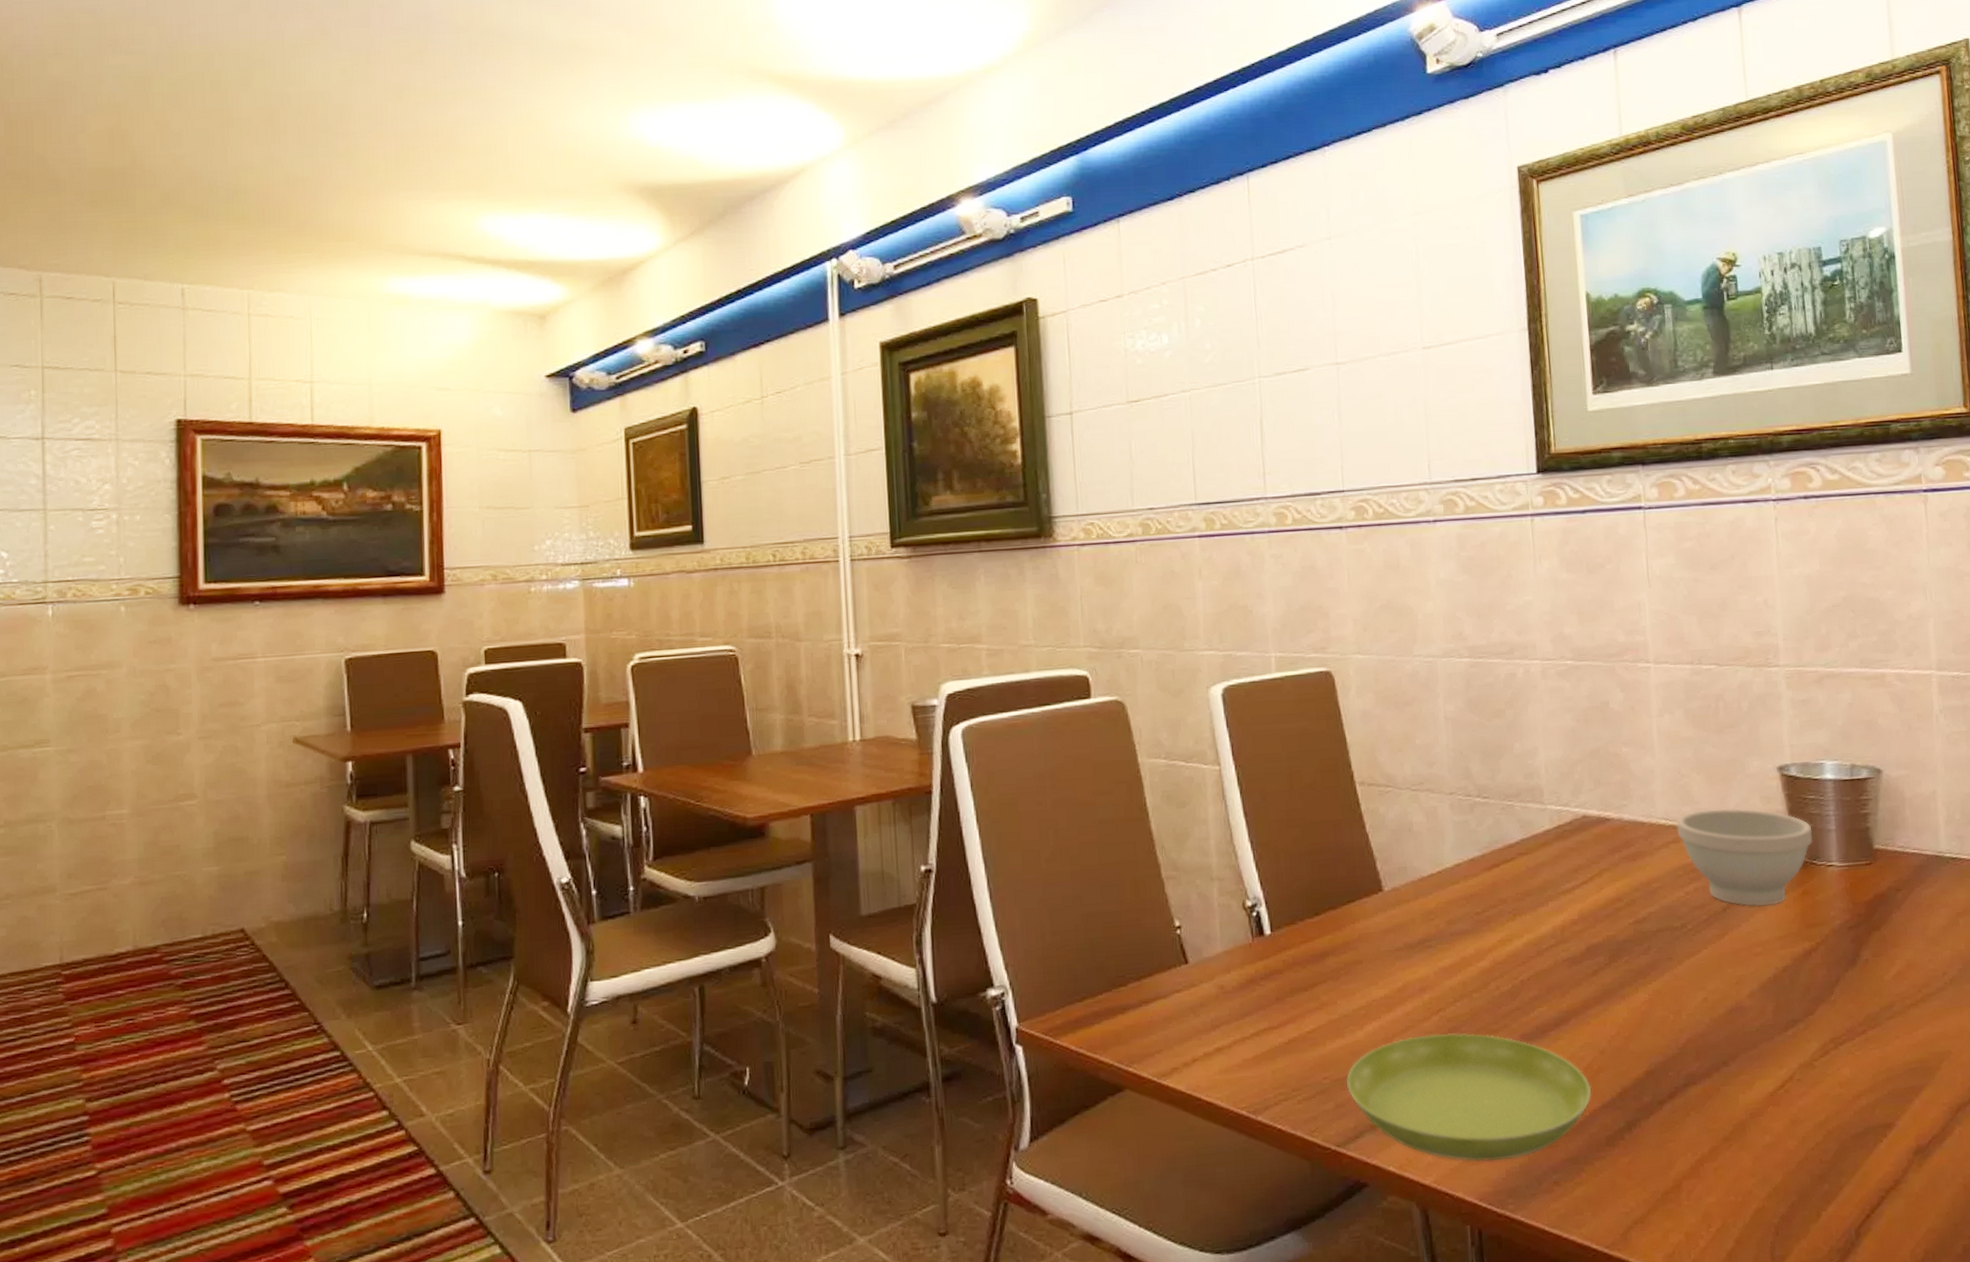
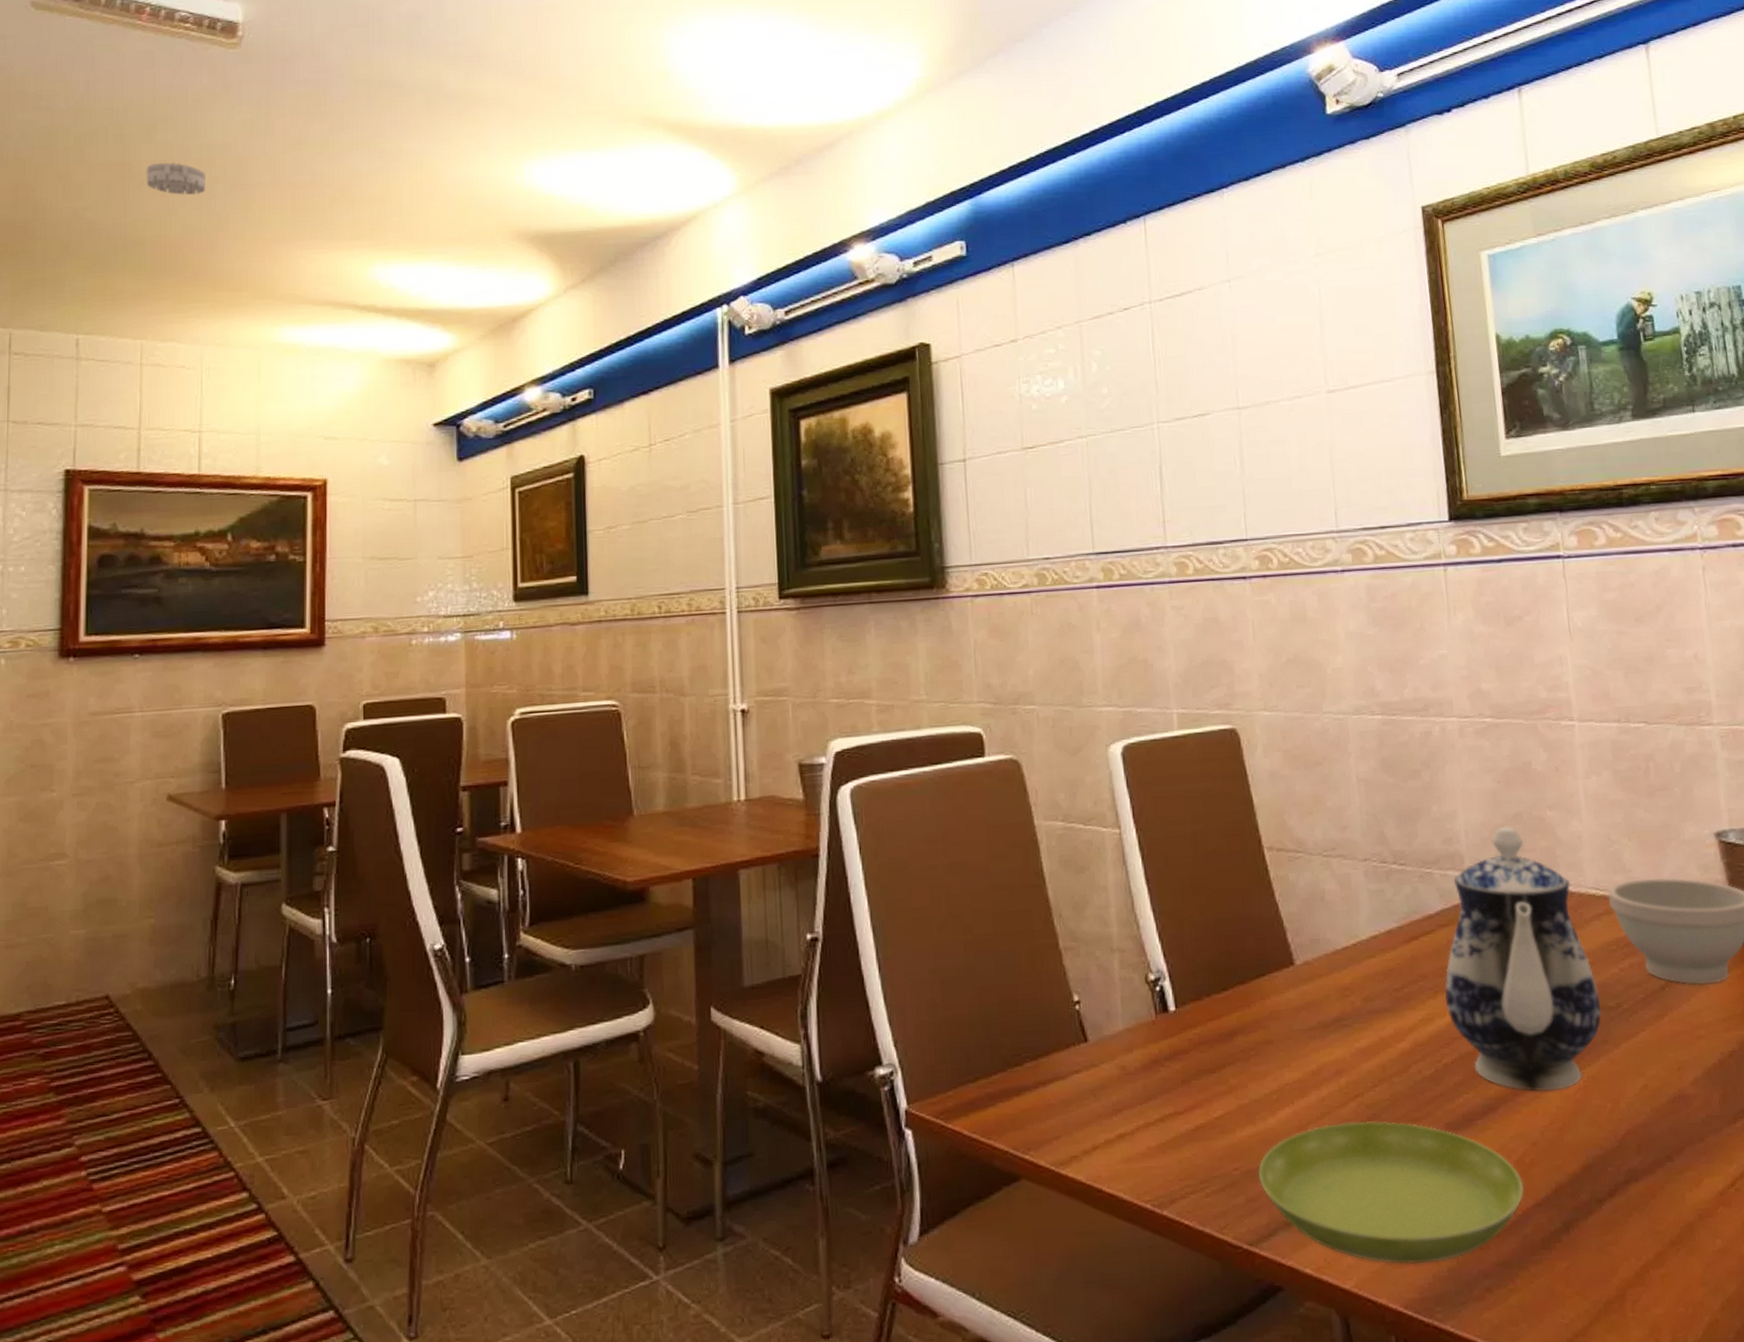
smoke detector: none [245,109,307,143] -> present [146,162,205,195]
teapot: none [1523,761,1668,1005] -> present [1445,826,1602,1092]

